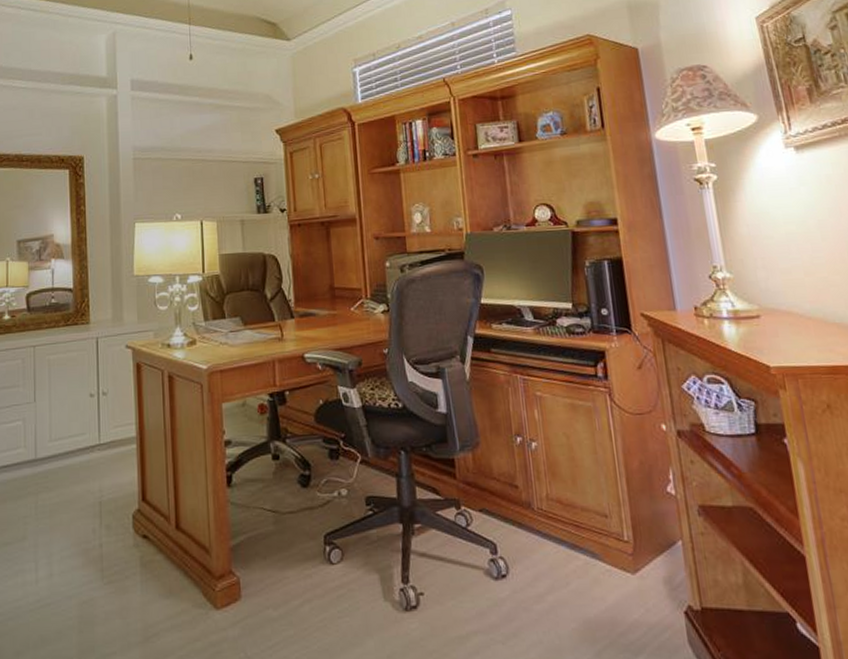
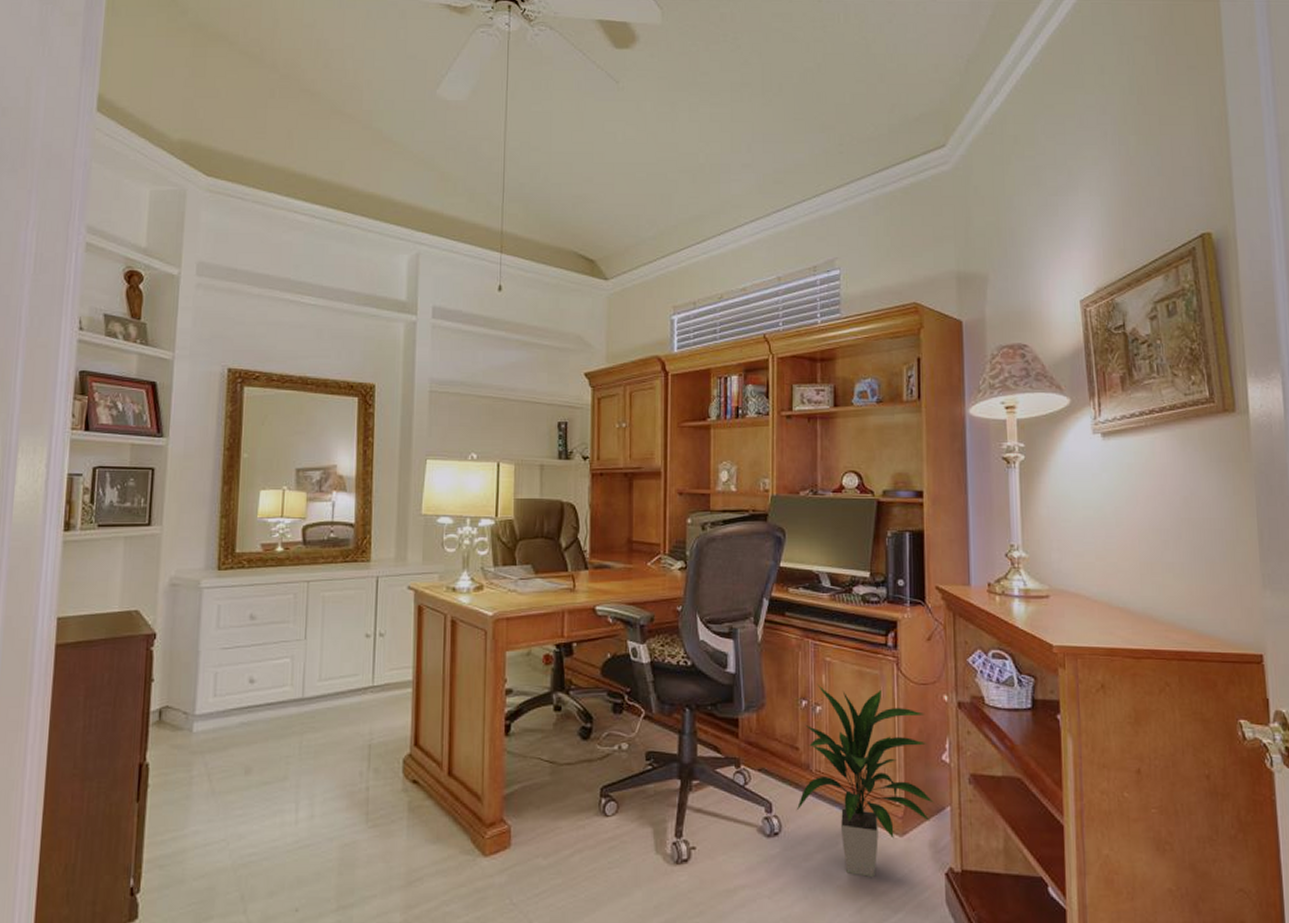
indoor plant: none [521,419,664,618] -> present [796,683,934,877]

